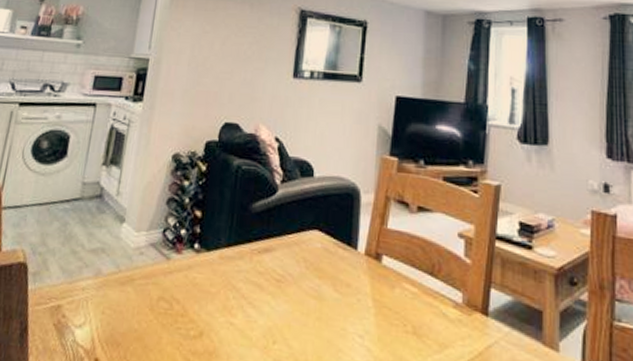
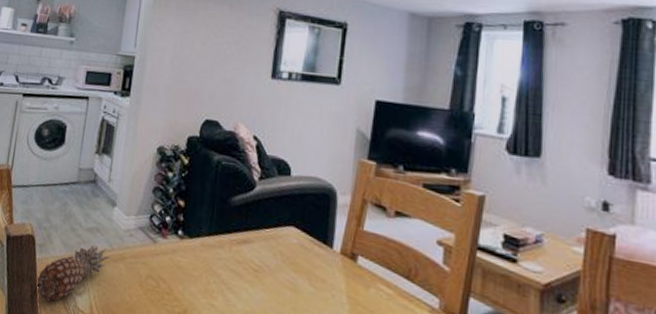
fruit: none [26,268,116,339] -> present [36,245,110,302]

